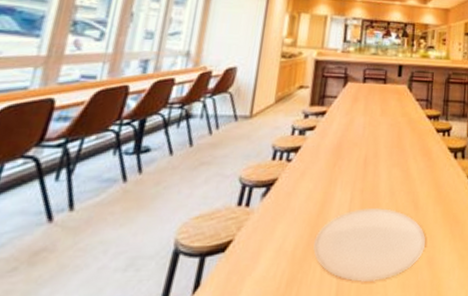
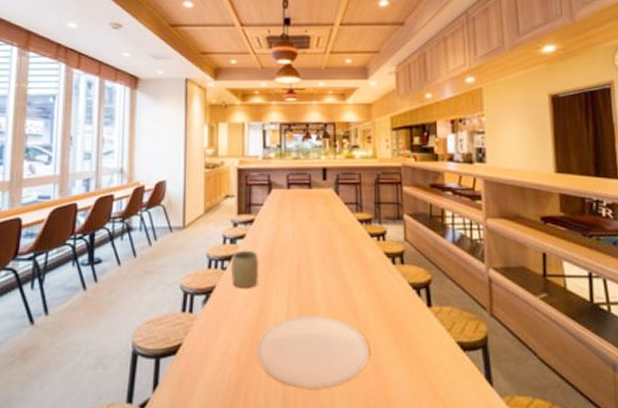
mug: none [296,142,327,182] -> present [230,250,259,289]

